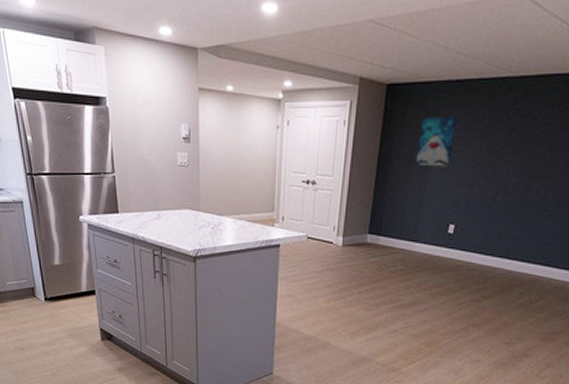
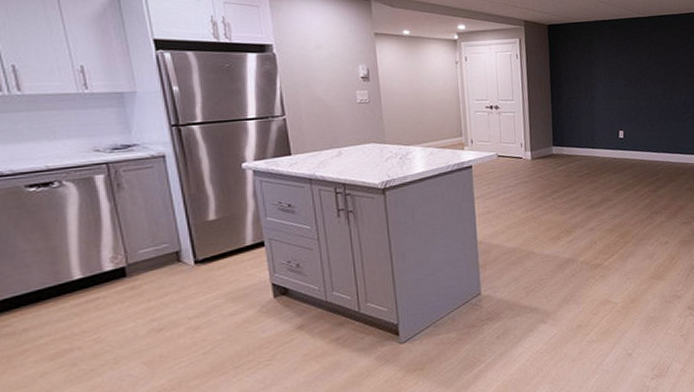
wall art: present [415,116,458,167] -> none [581,47,610,86]

